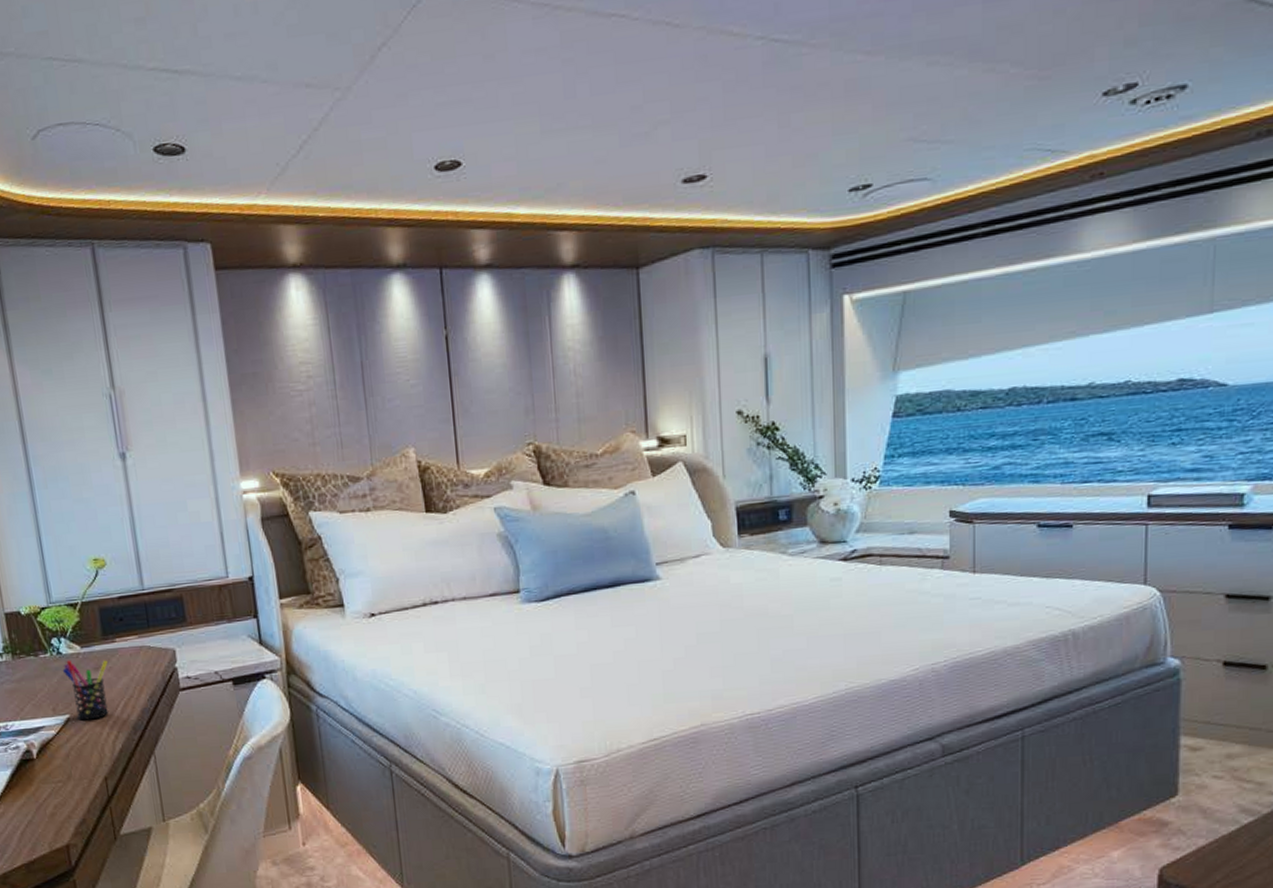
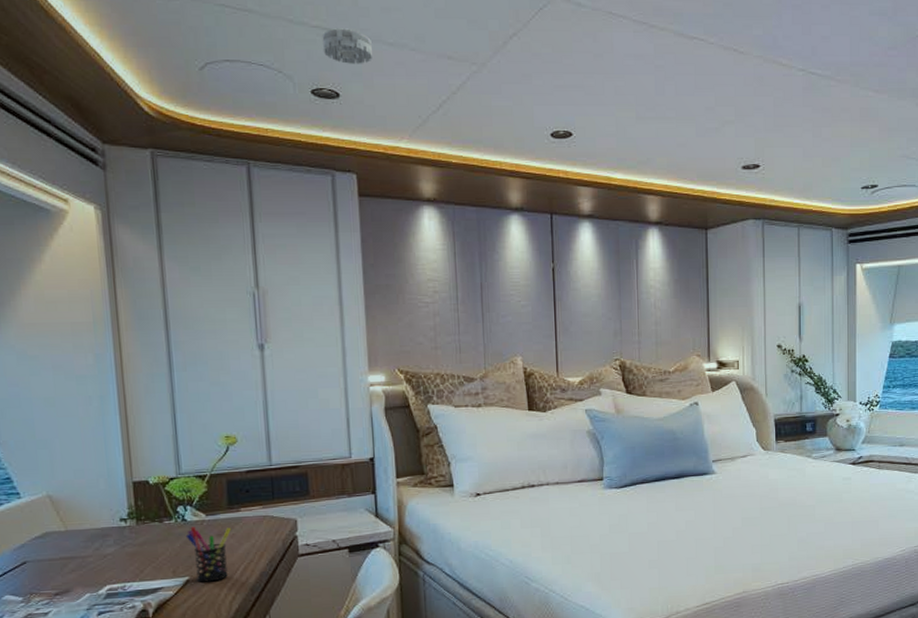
smoke detector: none [160,66,219,110] -> present [322,28,372,64]

